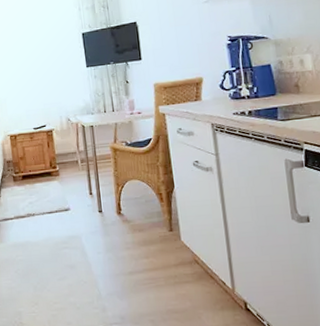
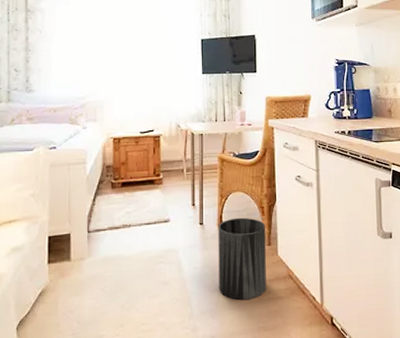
trash can: none [117,204,172,284] -> present [218,217,266,301]

